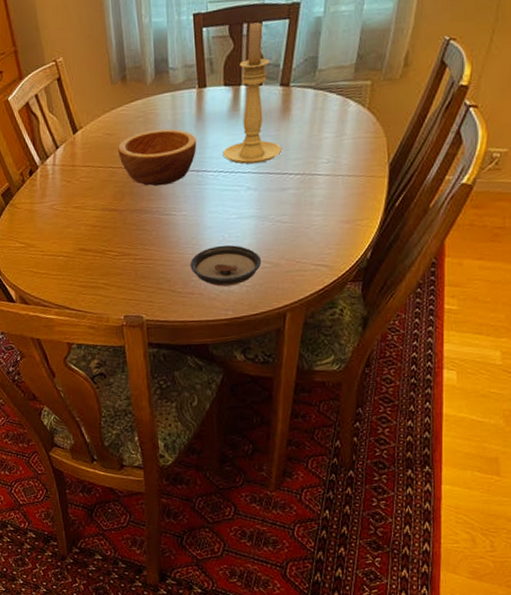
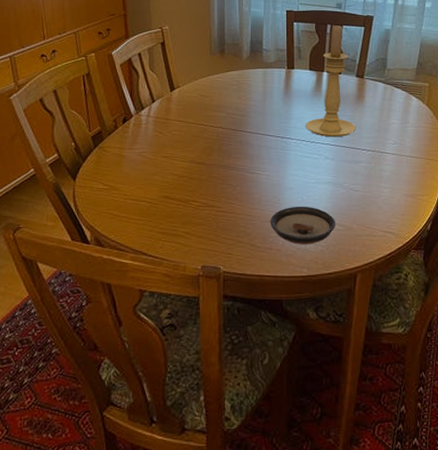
bowl: present [118,128,197,186] -> none [211,98,283,147]

